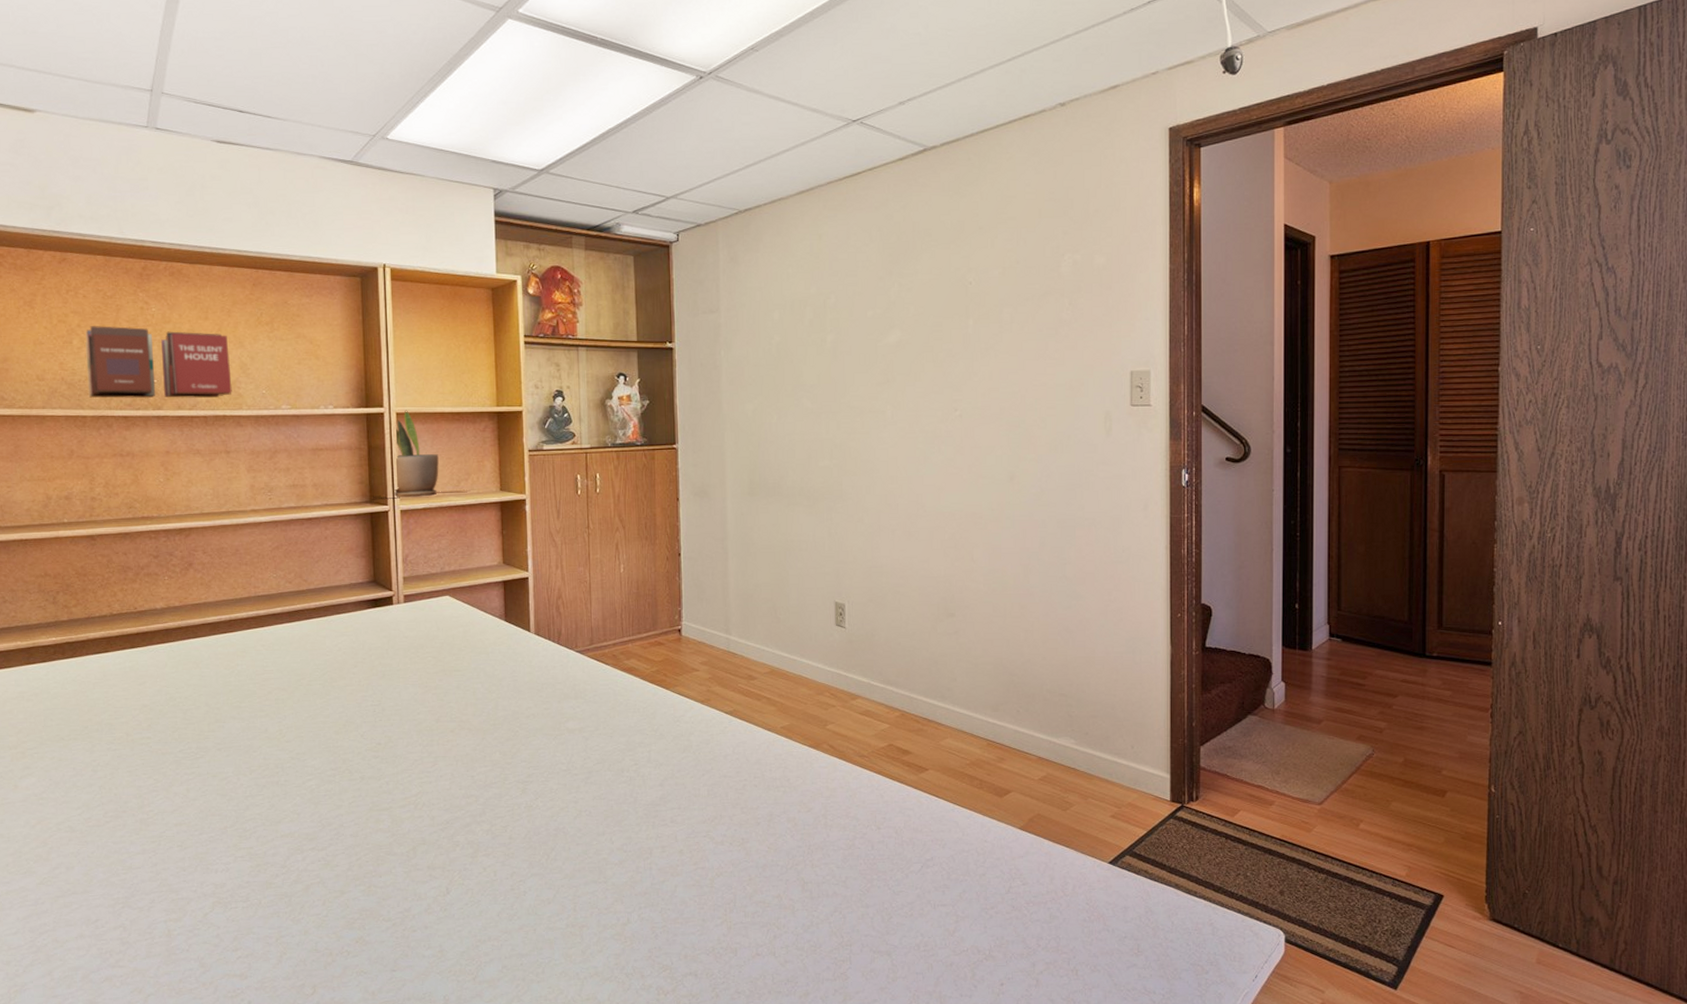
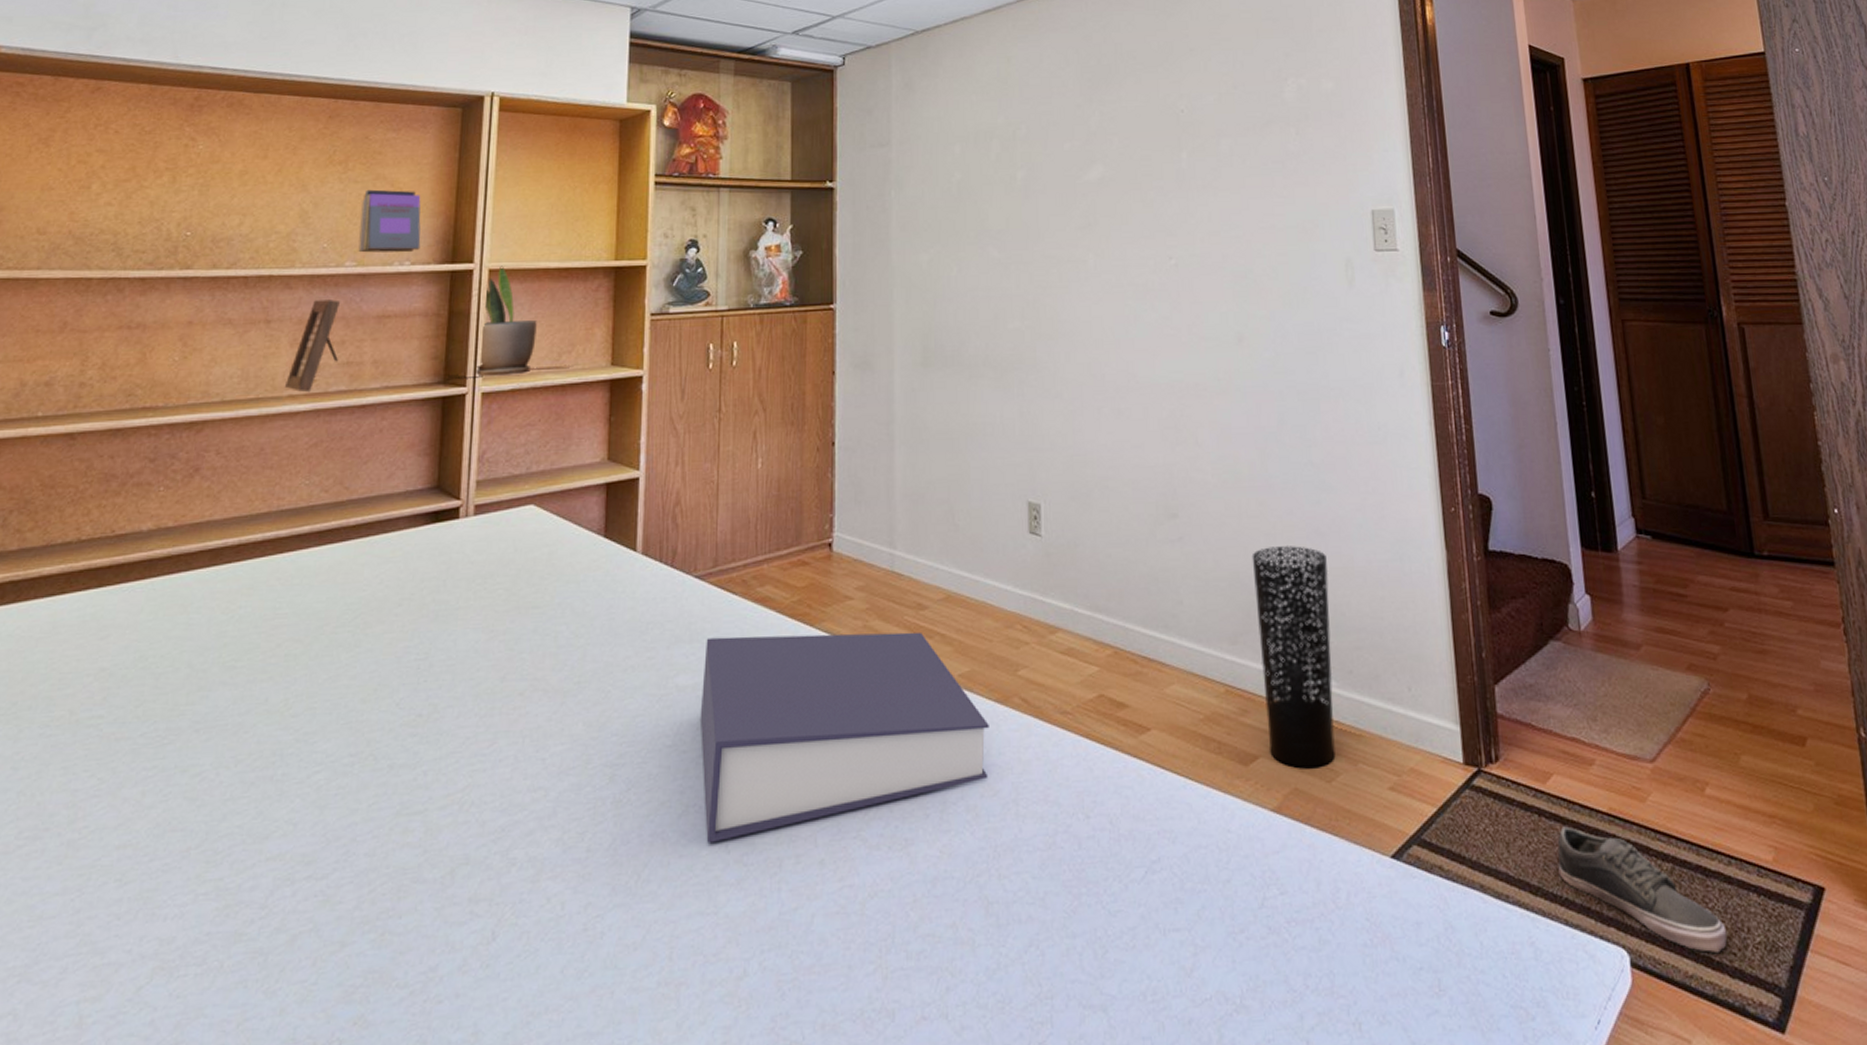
books: present [85,326,156,399] -> none [99,167,194,256]
books: present [161,331,232,398] -> none [196,173,288,255]
picture frame: none [248,435,287,508] -> present [285,300,341,393]
books: none [288,346,340,399] -> present [357,189,421,253]
book: none [586,695,805,836] -> present [700,632,989,843]
umbrella stand: none [1013,639,1074,801] -> present [1252,545,1336,769]
shoe: none [1237,847,1362,936] -> present [1557,826,1727,954]

